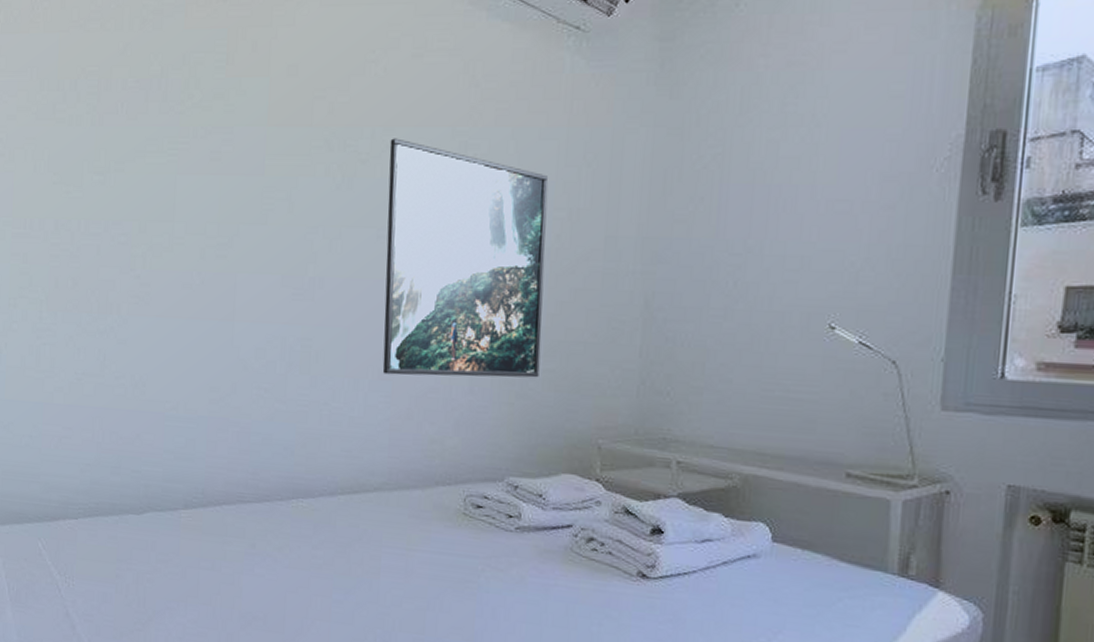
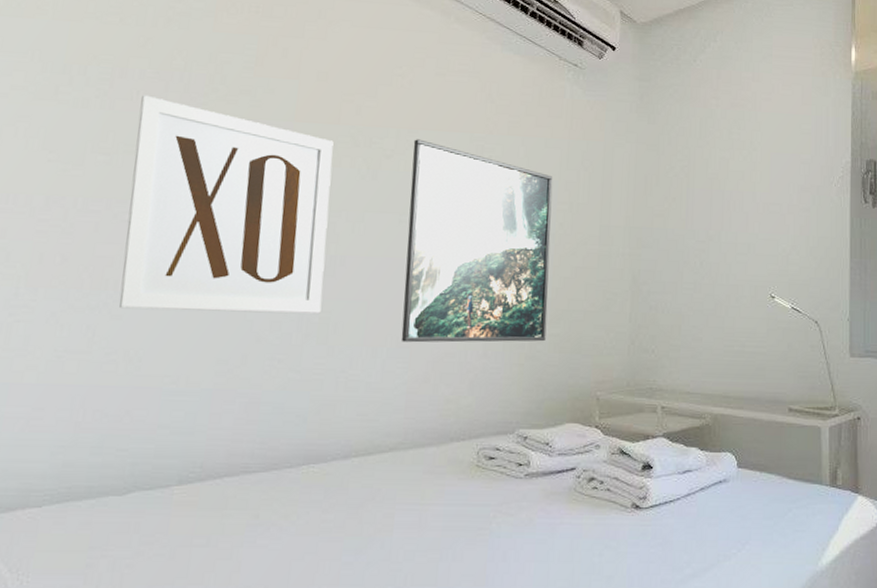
wall art: none [122,107,307,341] -> present [119,95,334,314]

